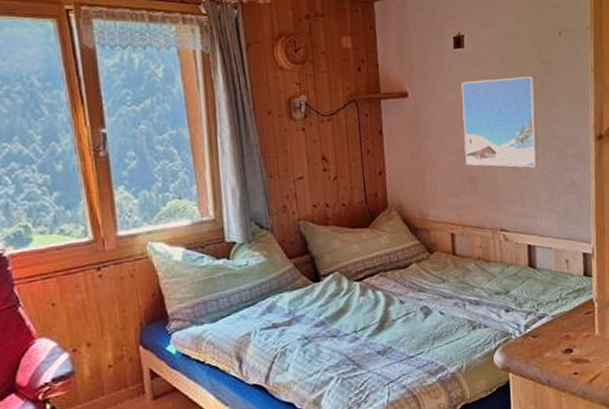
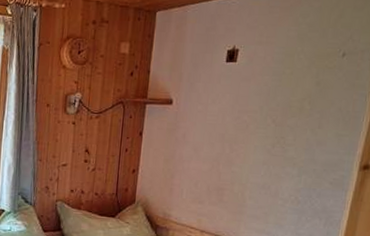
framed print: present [461,76,538,168] -> none [216,95,306,188]

